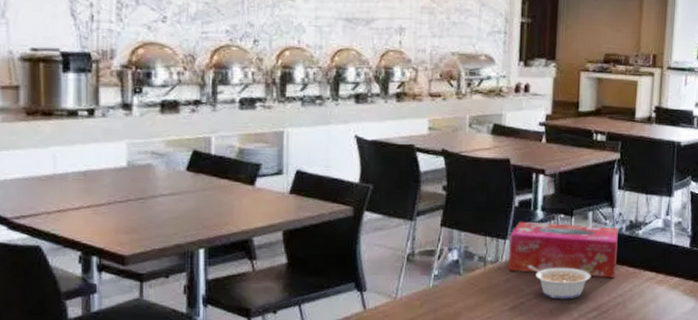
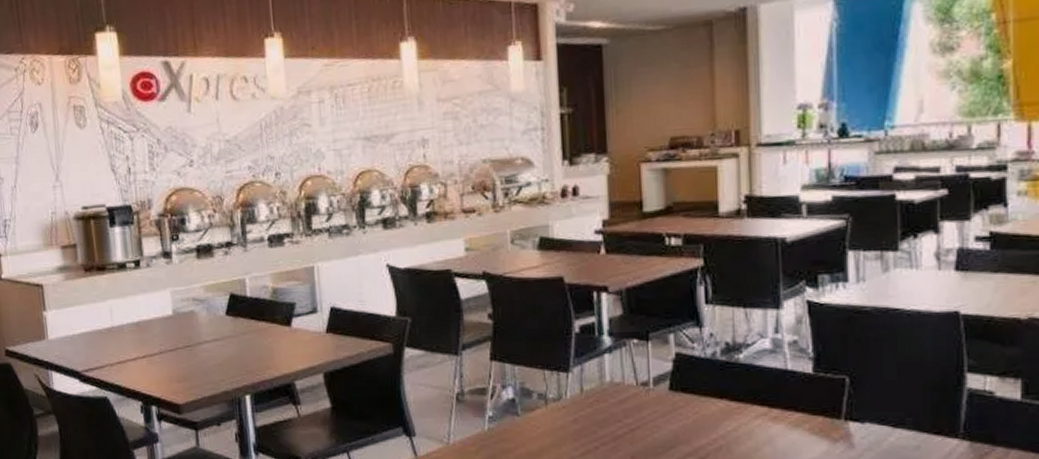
tissue box: present [508,221,618,278] -> none [572,349,713,416]
legume: present [527,265,591,300] -> none [598,402,681,443]

